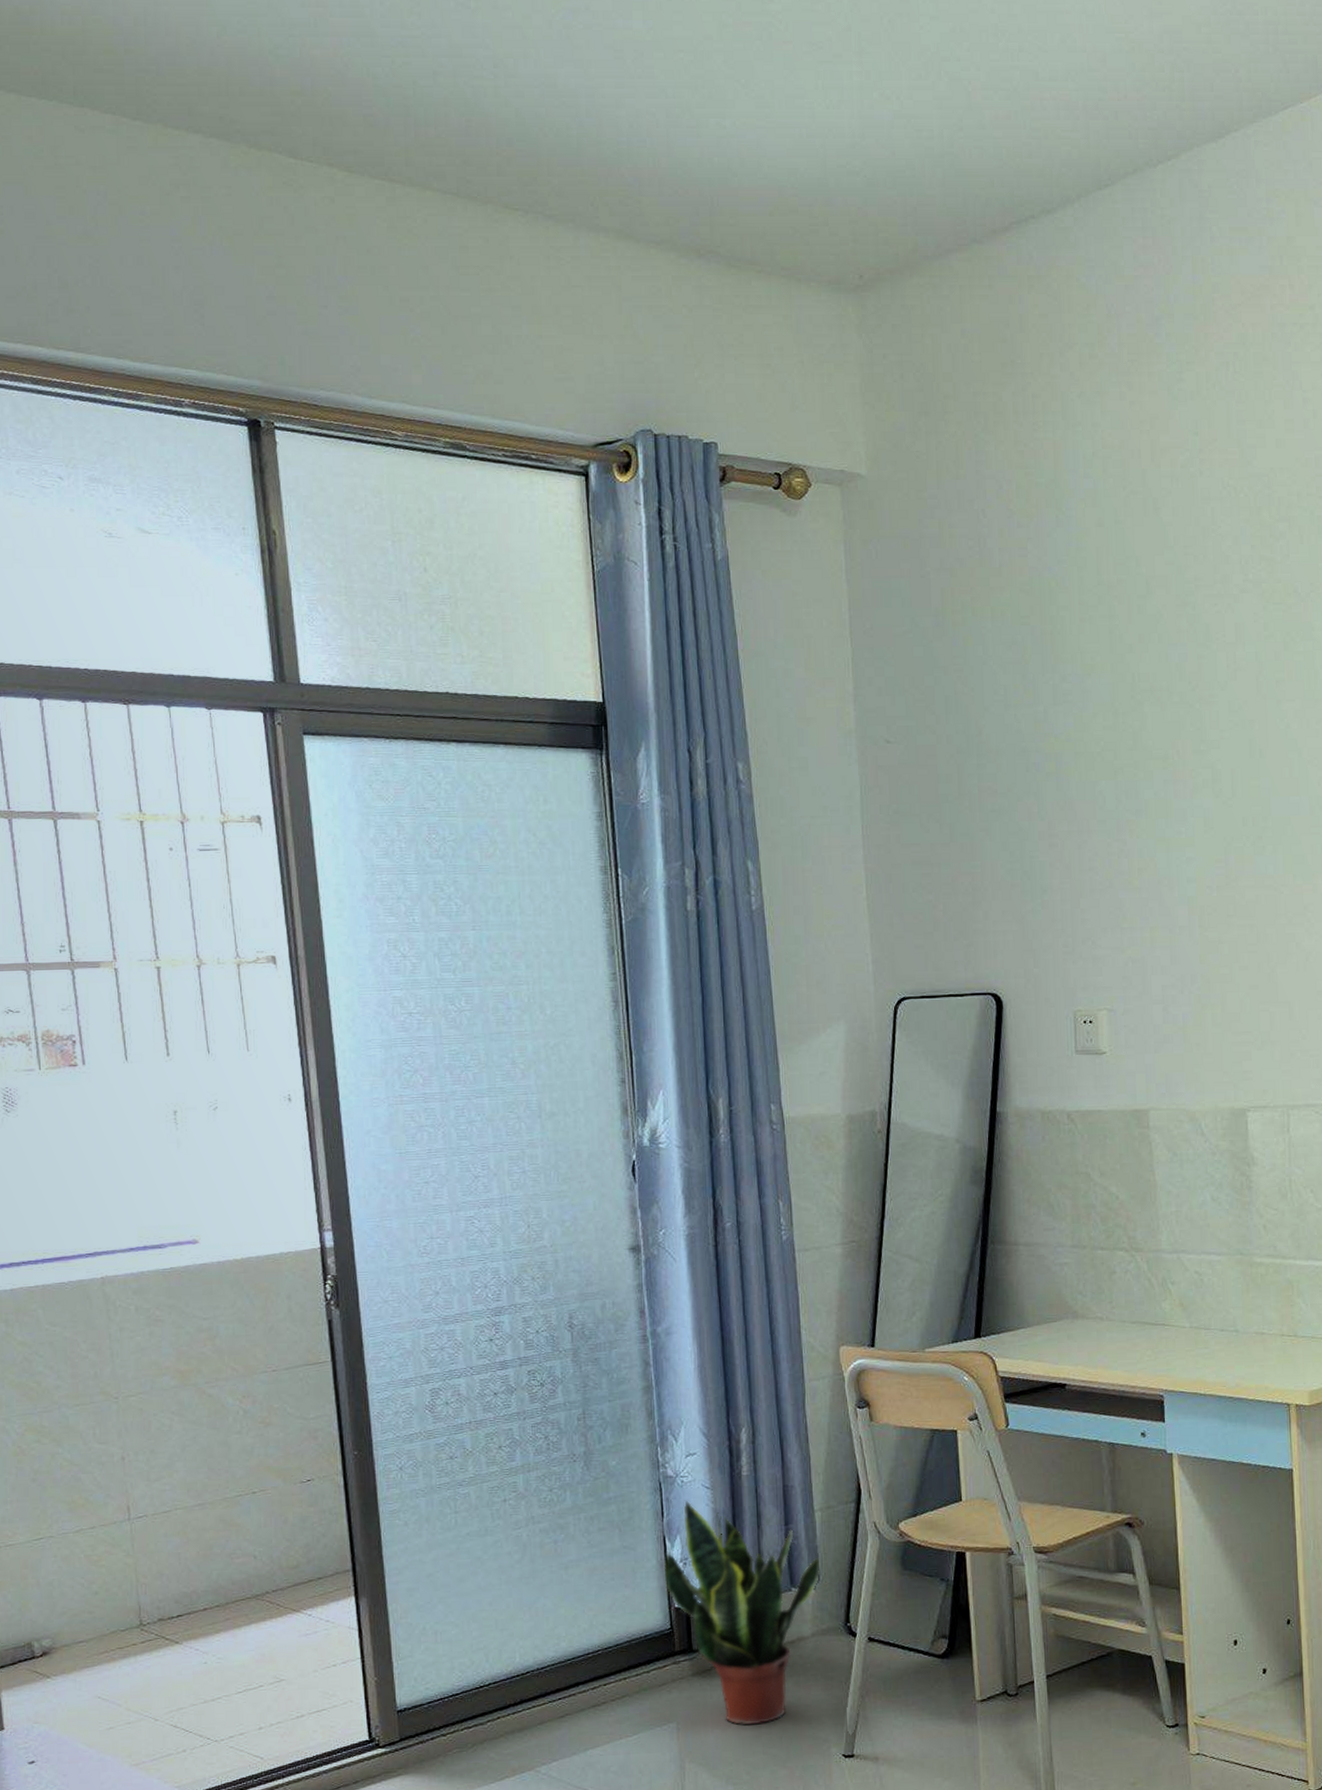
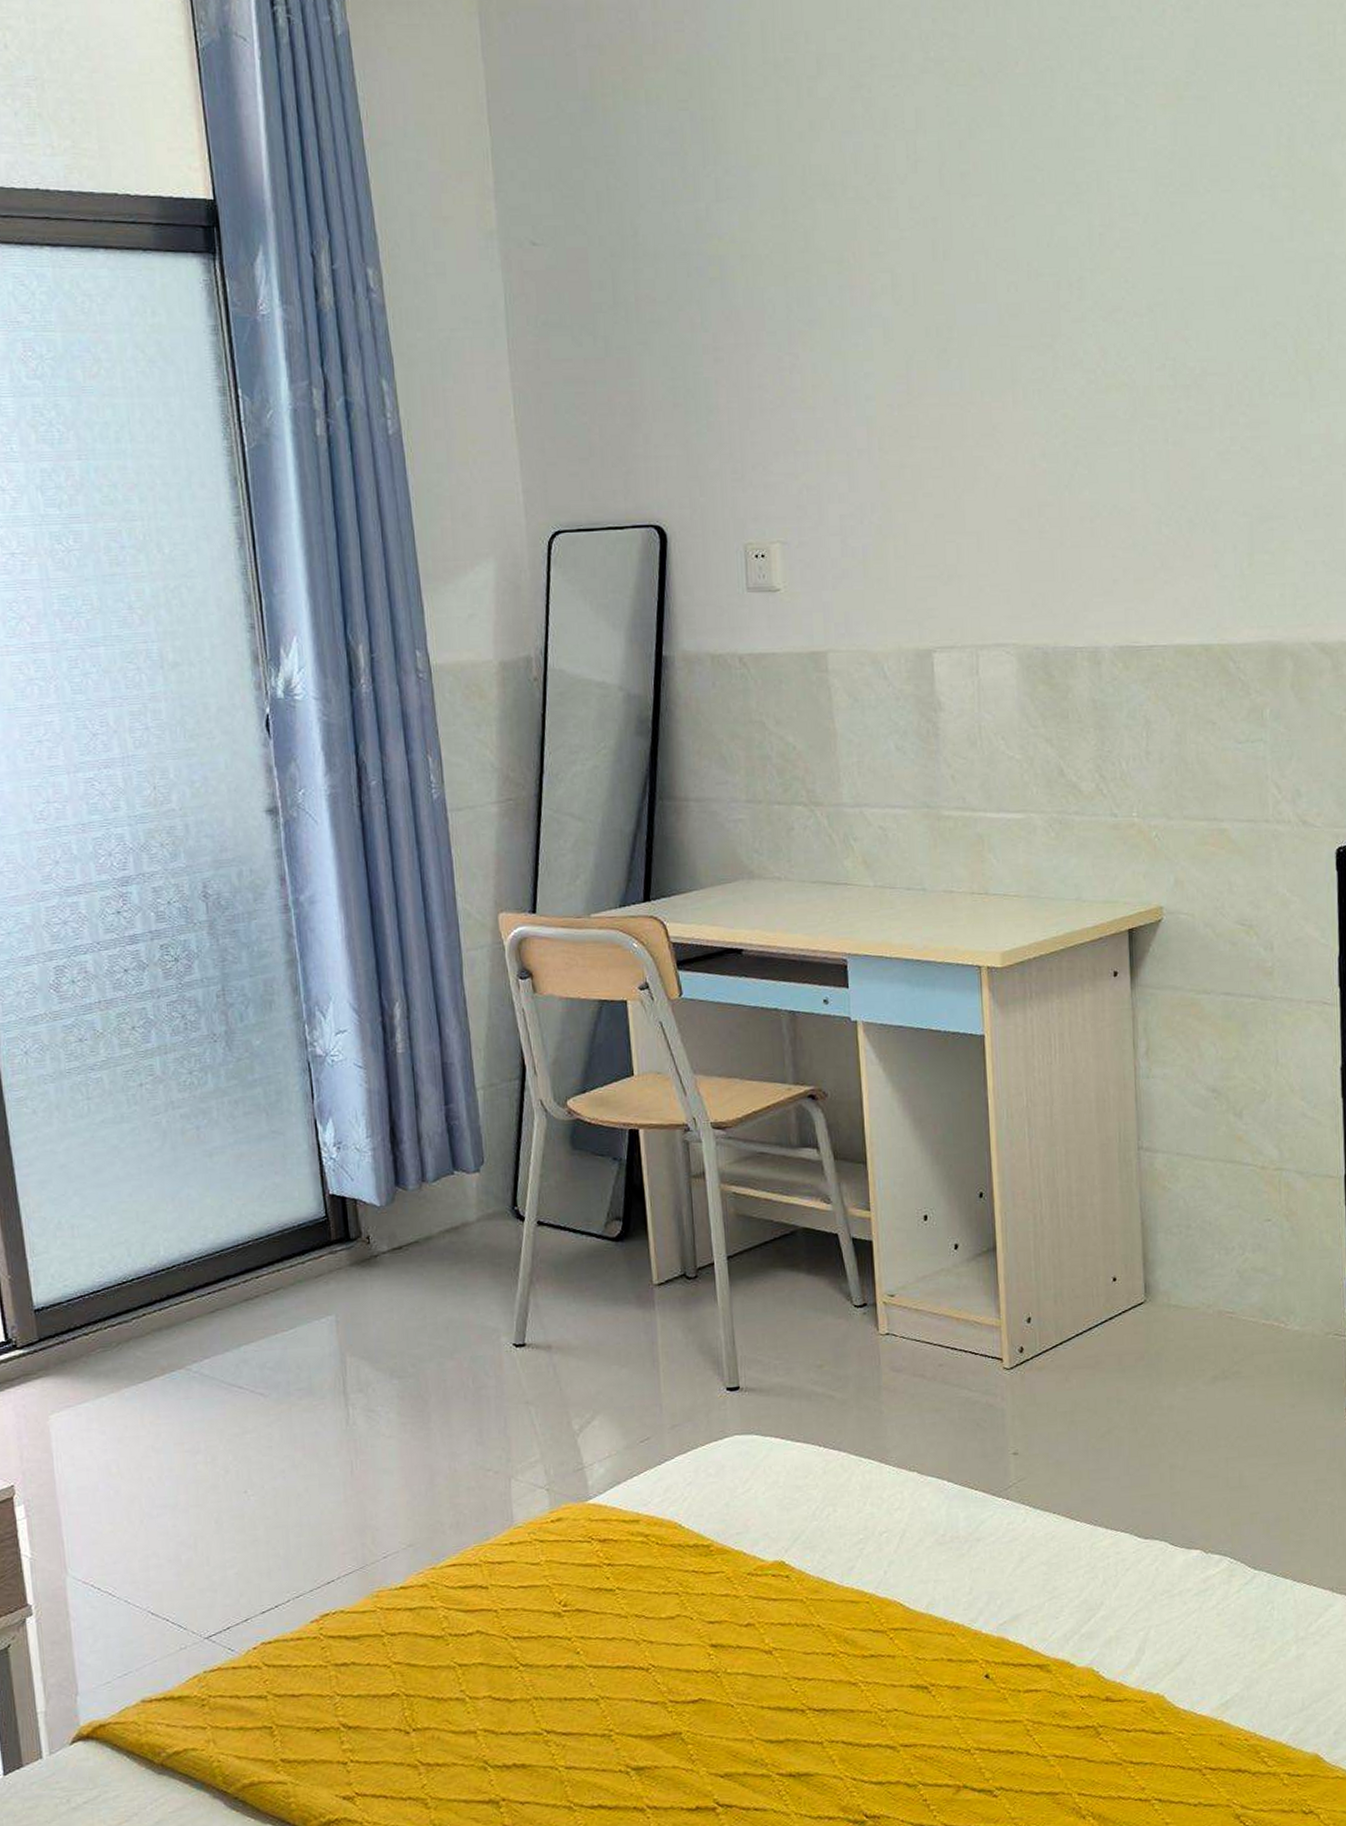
potted plant: present [664,1500,820,1726] -> none [316,1080,484,1317]

